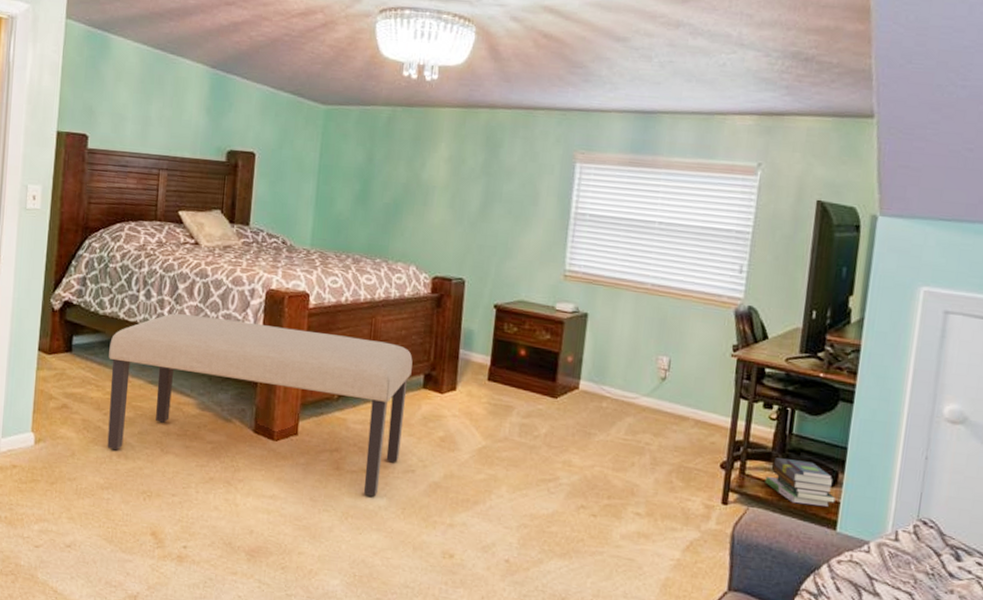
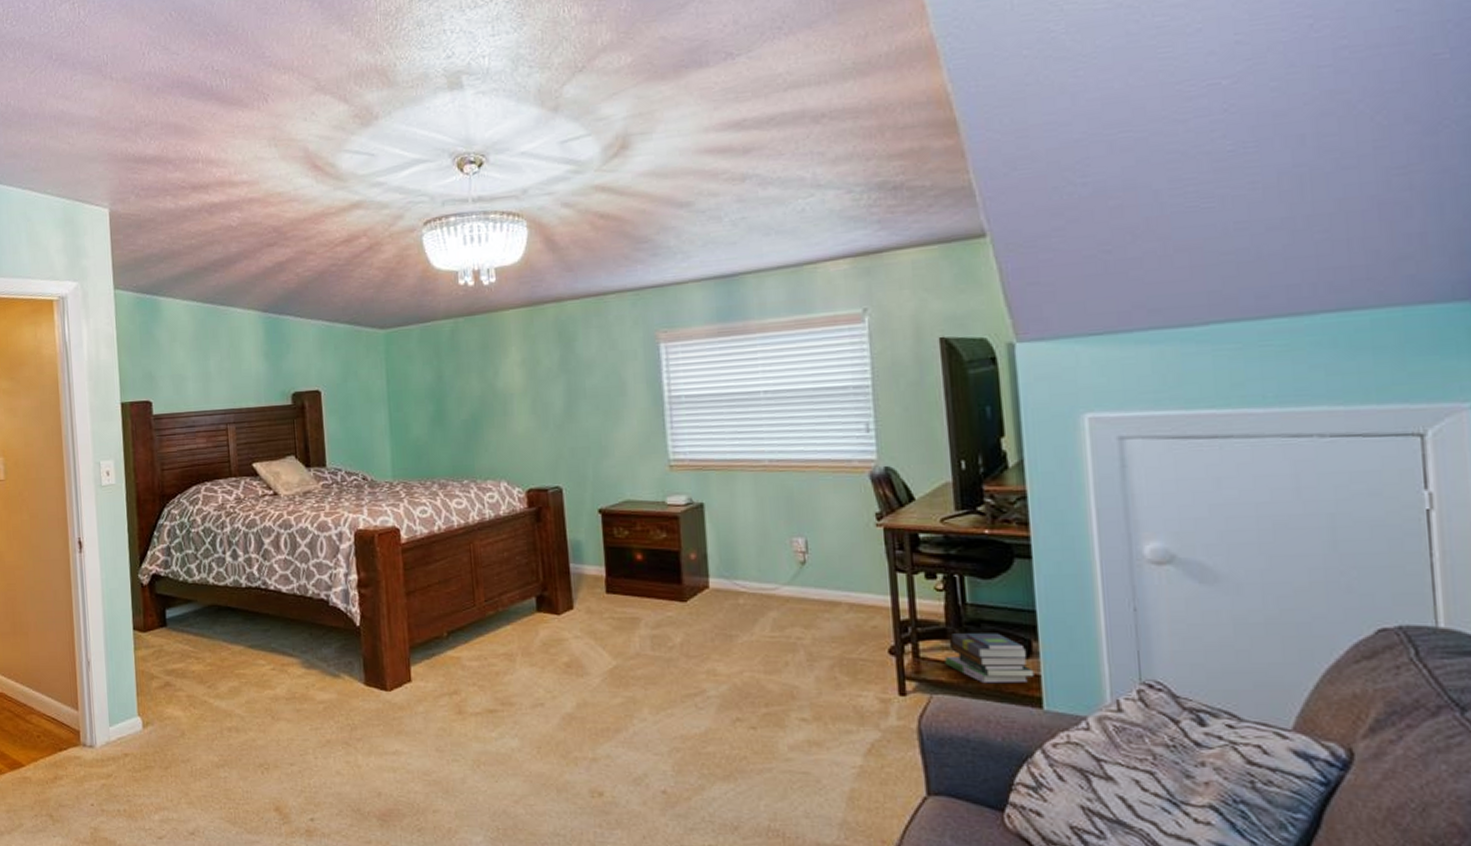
bench: present [107,313,413,498] -> none [203,567,524,740]

